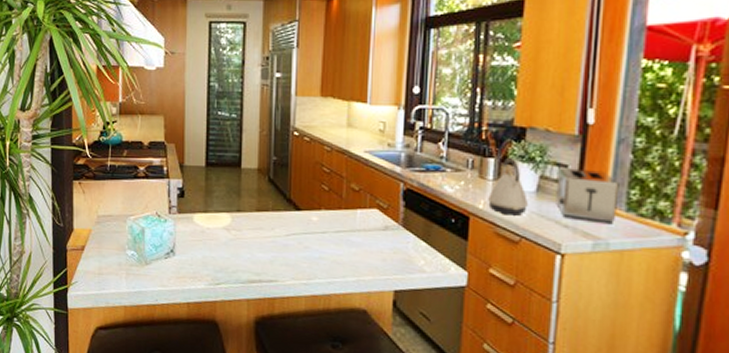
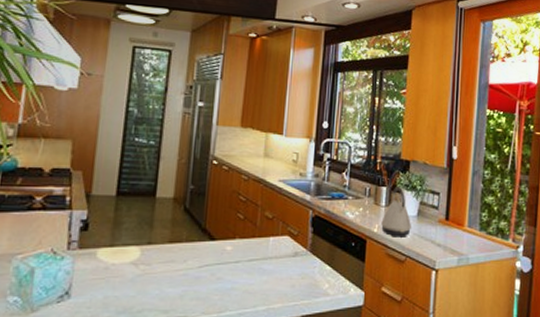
toaster: present [556,166,619,225] -> none [431,194,475,242]

